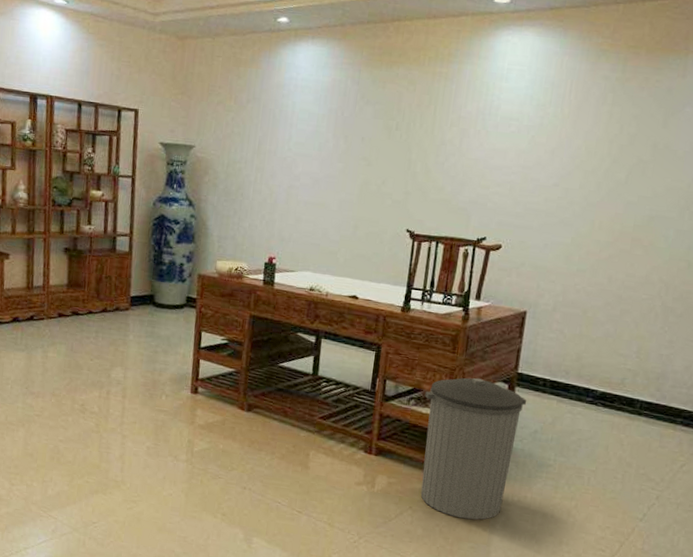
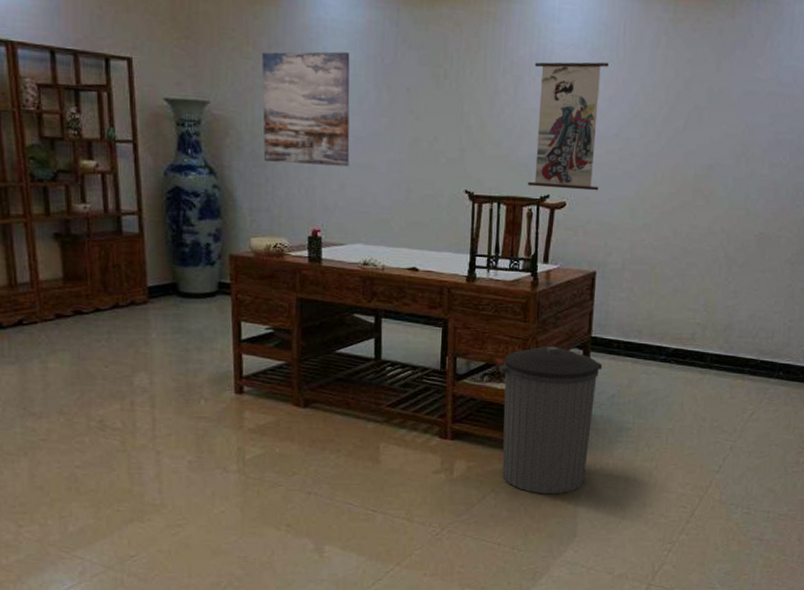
wall art: none [234,105,315,204] -> present [262,51,350,167]
wall scroll: none [466,101,553,236] -> present [528,44,609,191]

